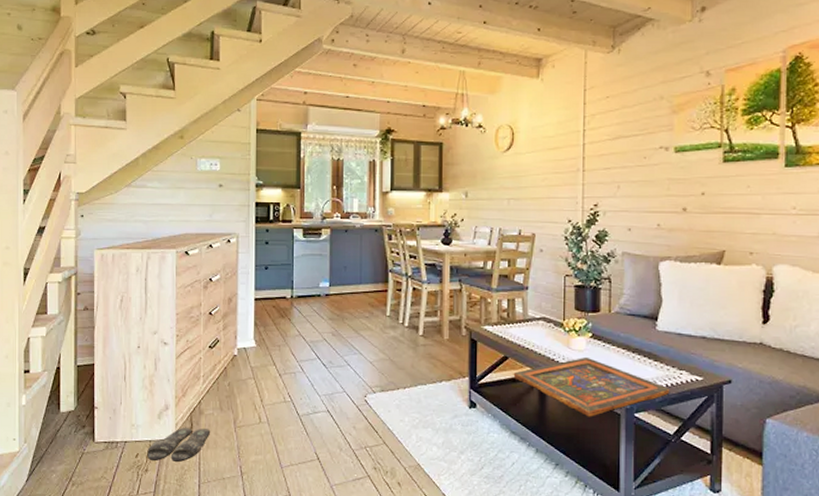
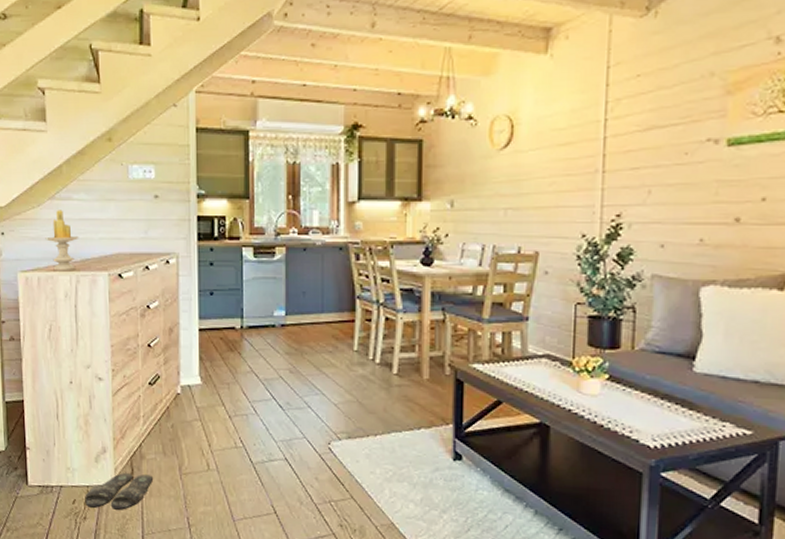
candle: none [121,196,151,249] -> present [45,210,79,271]
painted panel: present [513,356,670,417] -> none [508,402,709,476]

